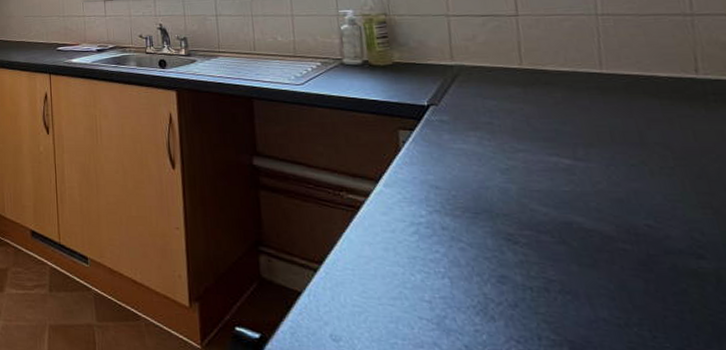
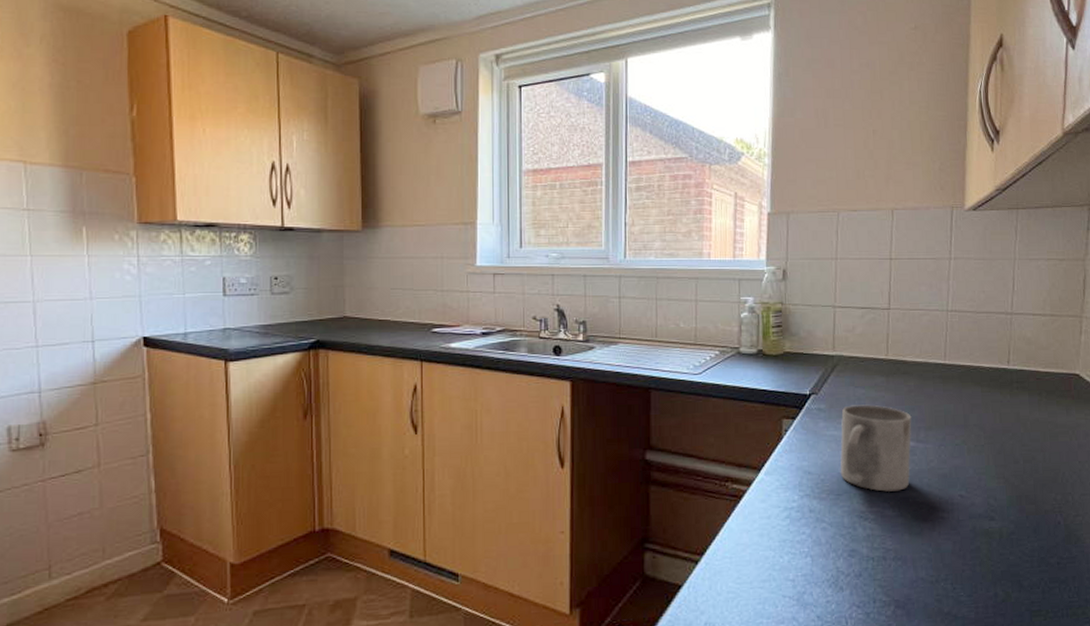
mug: none [470,117,571,214] -> present [840,404,912,492]

